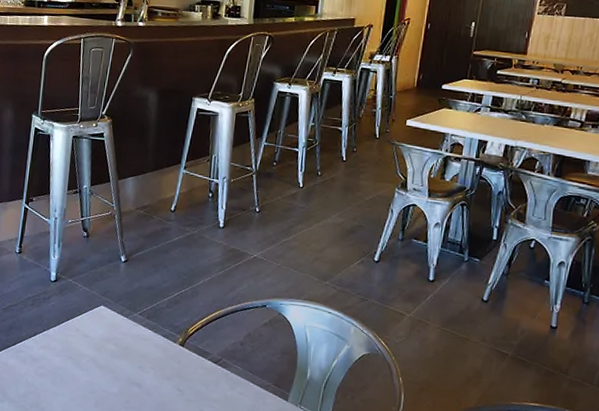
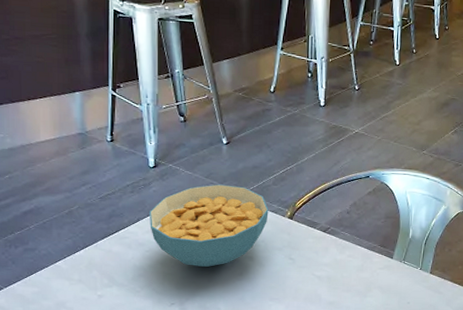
cereal bowl: none [45,303,161,391] -> present [148,184,269,267]

